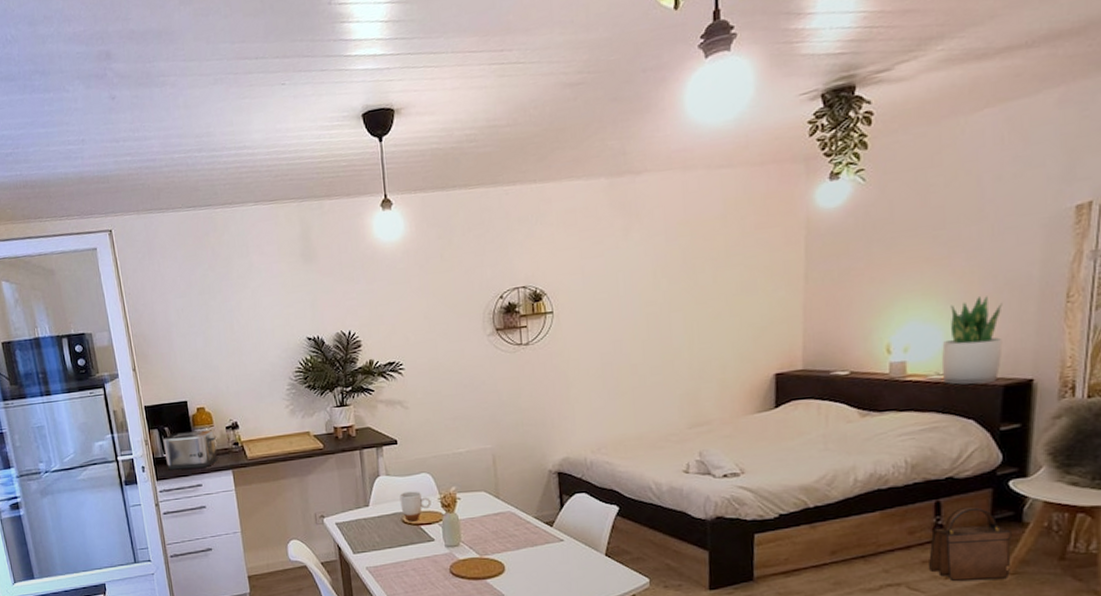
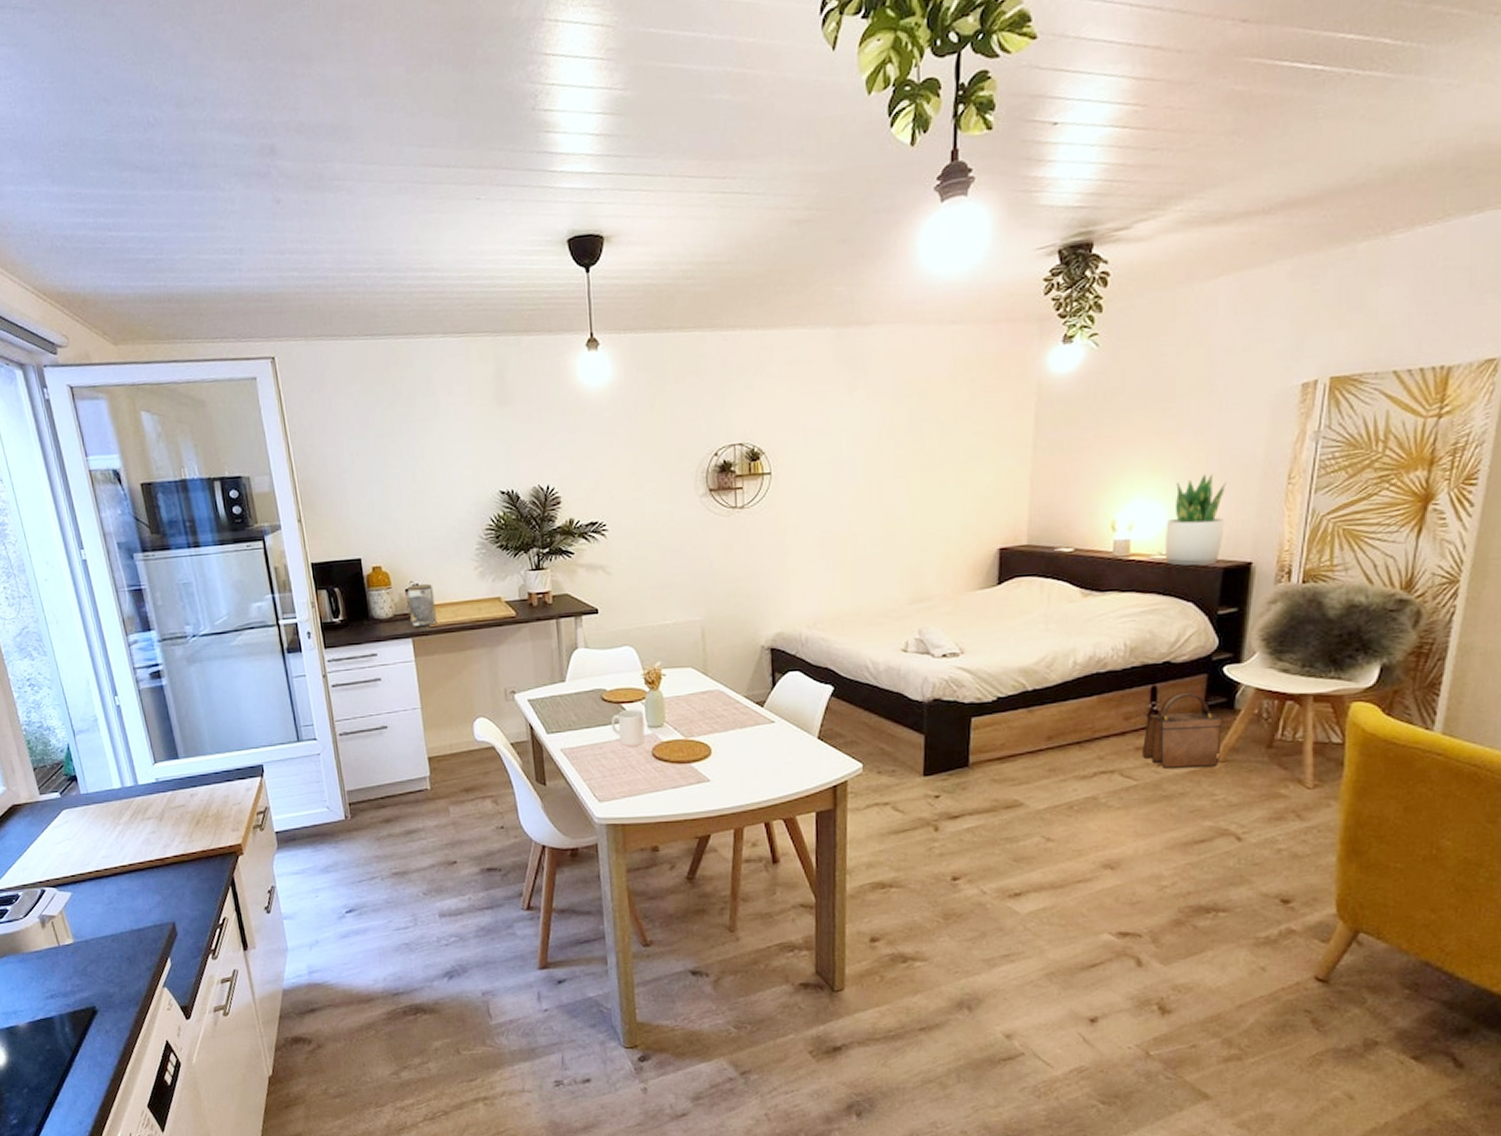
toaster: present [163,430,217,470] -> none [332,592,395,637]
jar: none [227,421,253,459] -> present [406,583,437,626]
mug: present [399,491,431,522] -> none [599,665,634,700]
cup: none [412,530,443,564] -> present [611,708,645,746]

